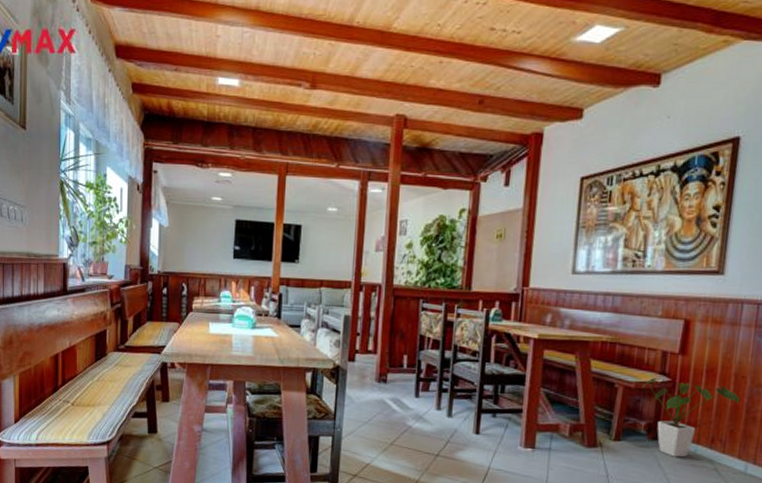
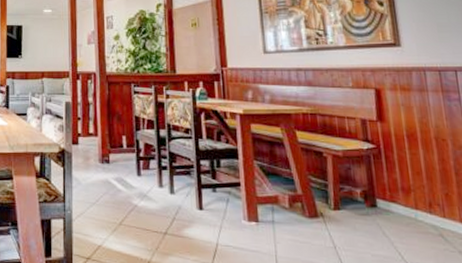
house plant: present [642,378,739,458] -> none [349,146,446,224]

